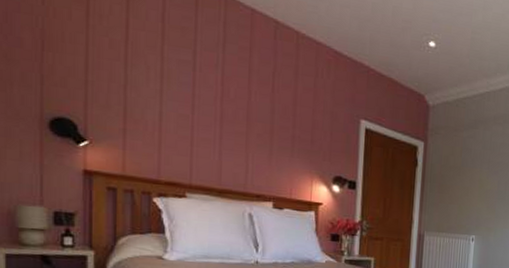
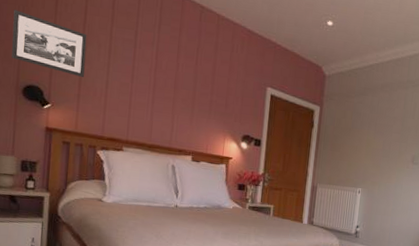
picture frame: none [30,21,131,108] -> present [11,10,87,78]

